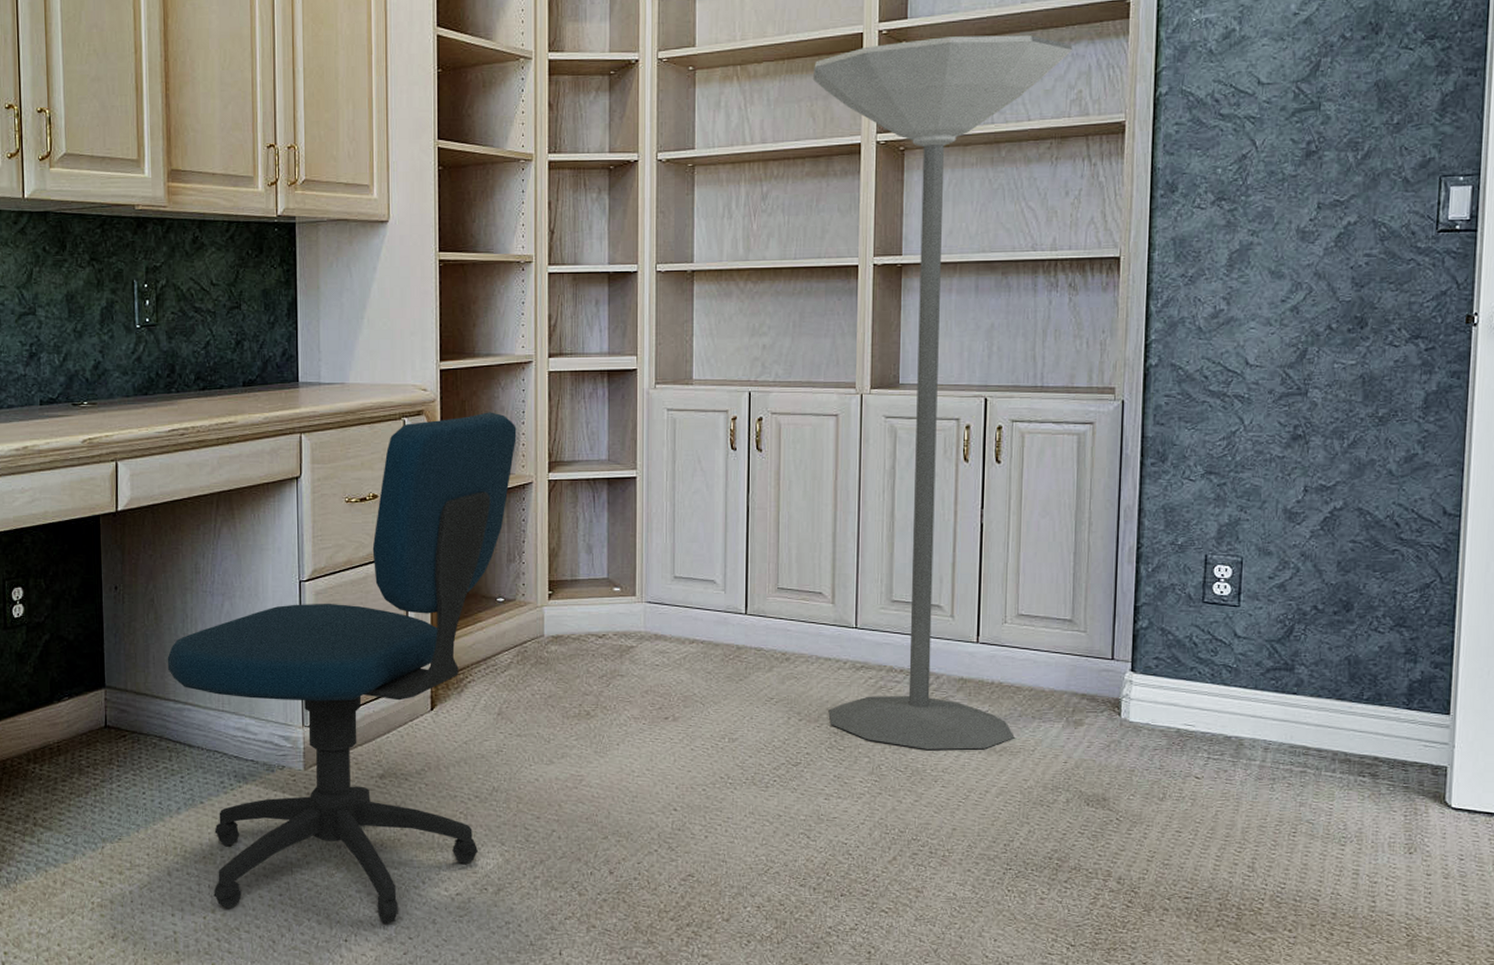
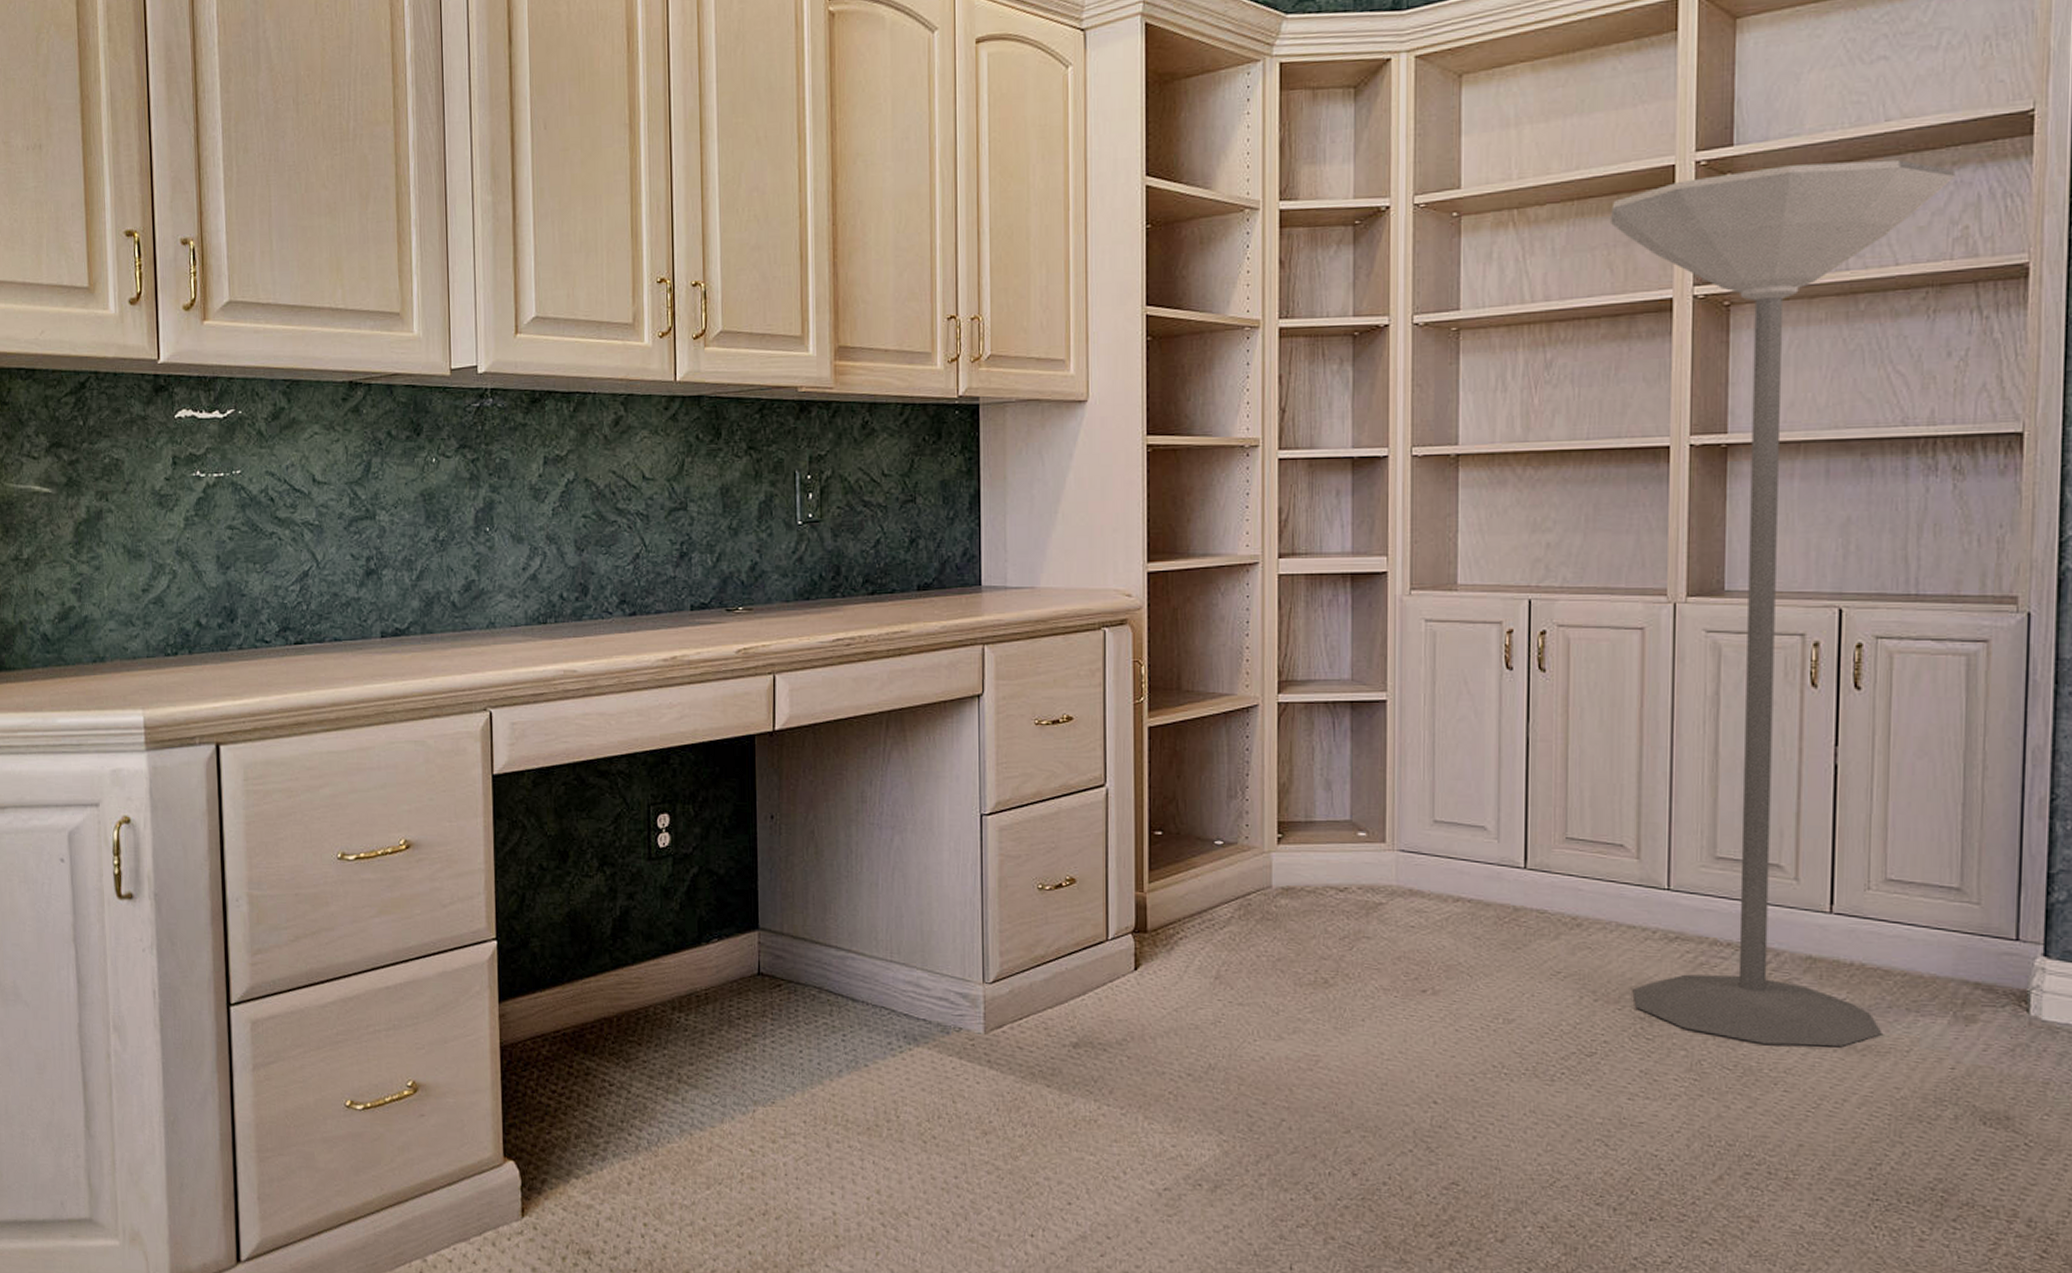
office chair: present [167,412,517,924] -> none [828,622,1239,1219]

